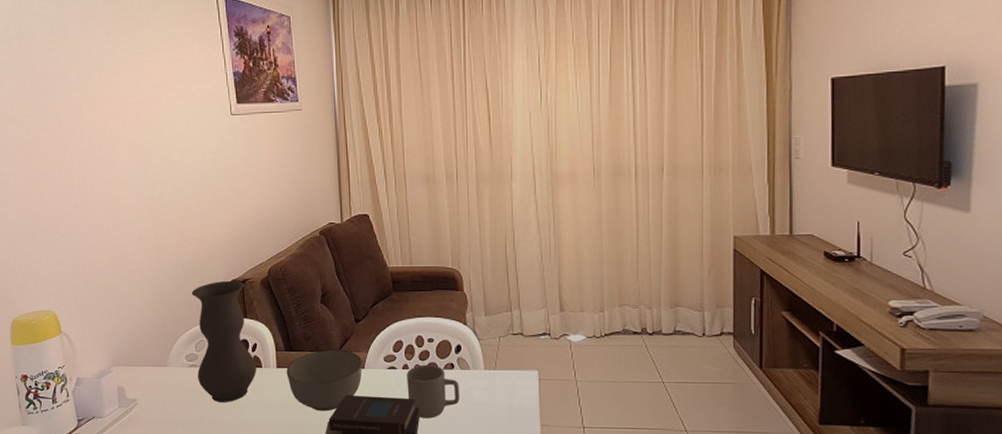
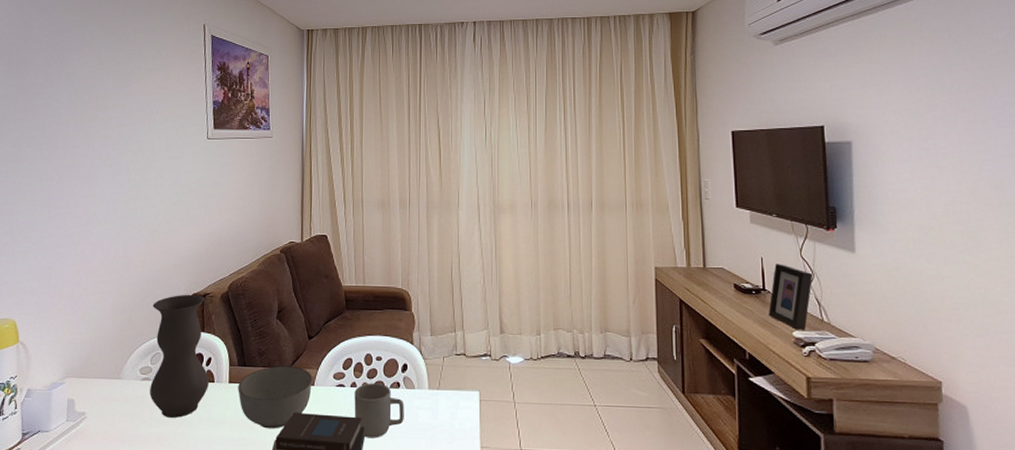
picture frame: none [861,228,918,299] -> present [768,264,813,330]

